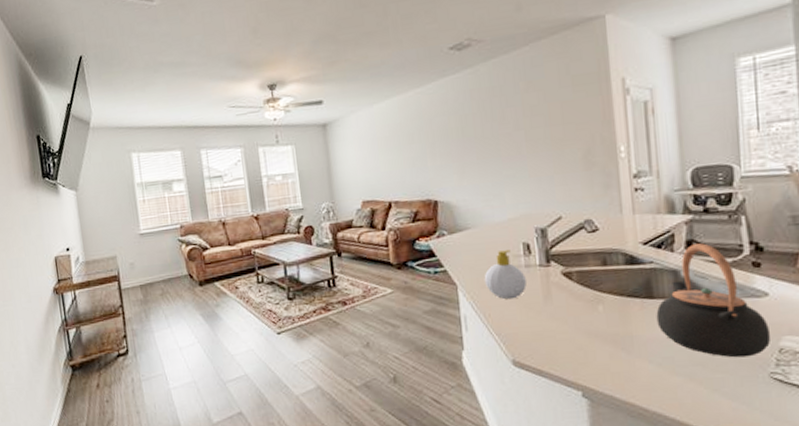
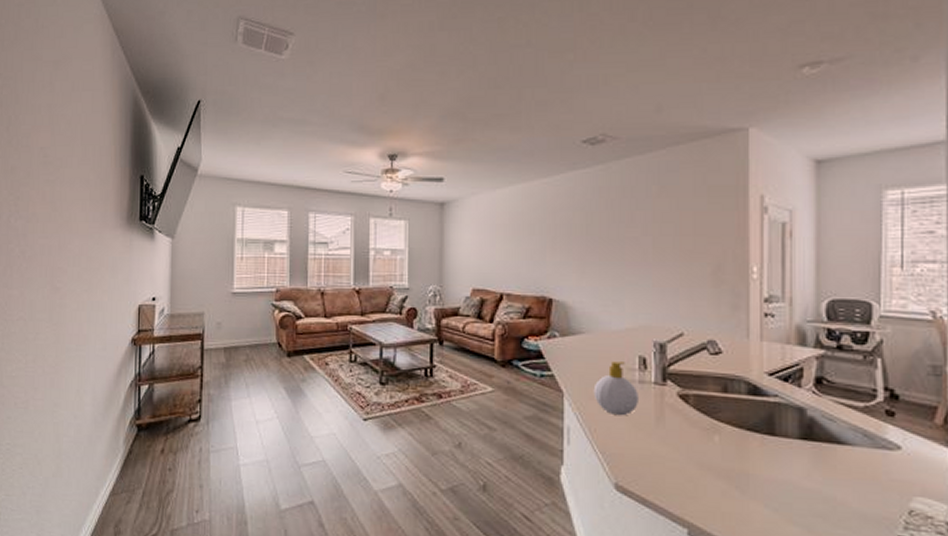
teapot: present [656,243,771,358] -> none [776,382,901,515]

